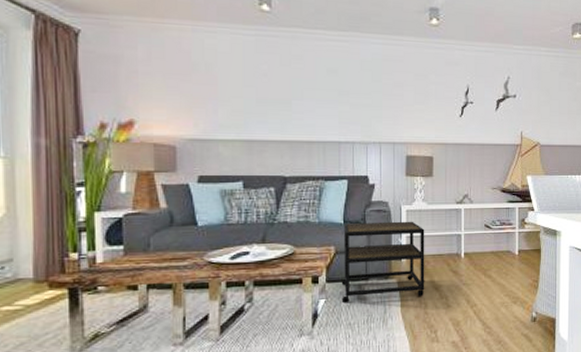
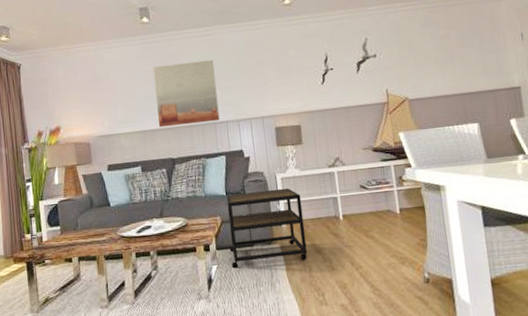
wall art: none [269,66,345,140] -> present [152,59,220,128]

